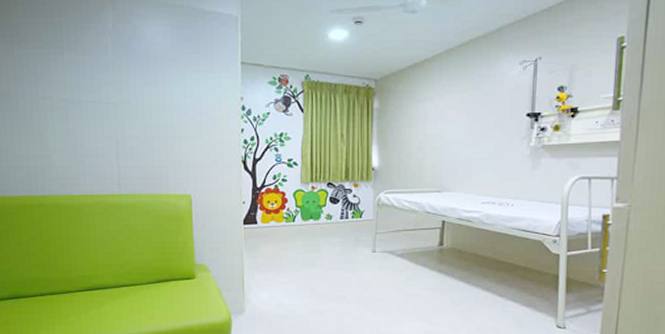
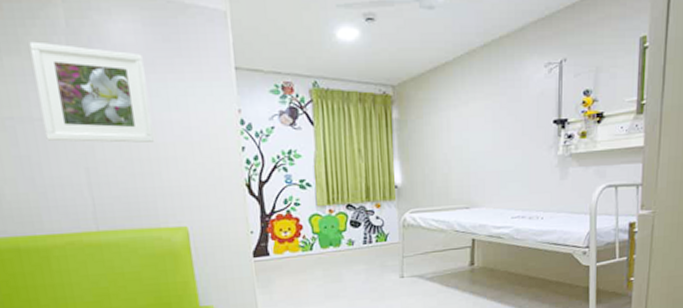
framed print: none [84,40,171,124] -> present [29,41,154,144]

